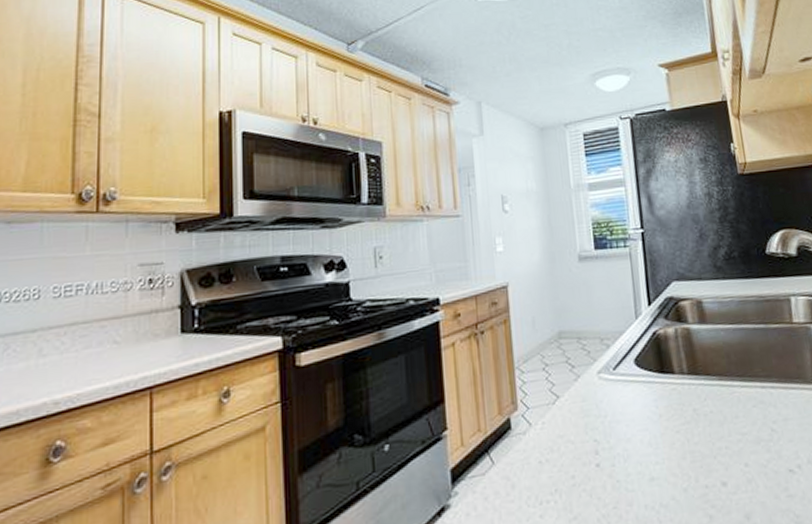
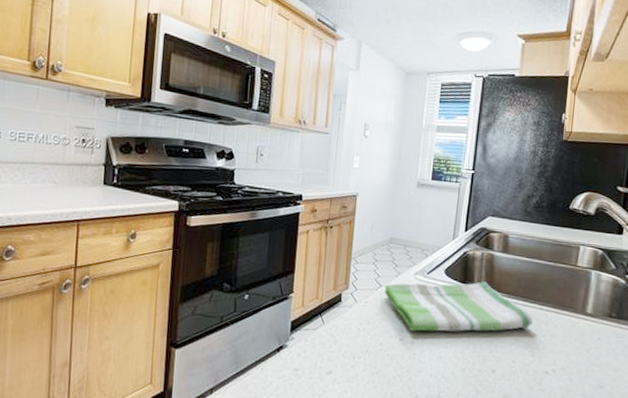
dish towel: none [563,365,758,451] -> present [384,281,533,332]

